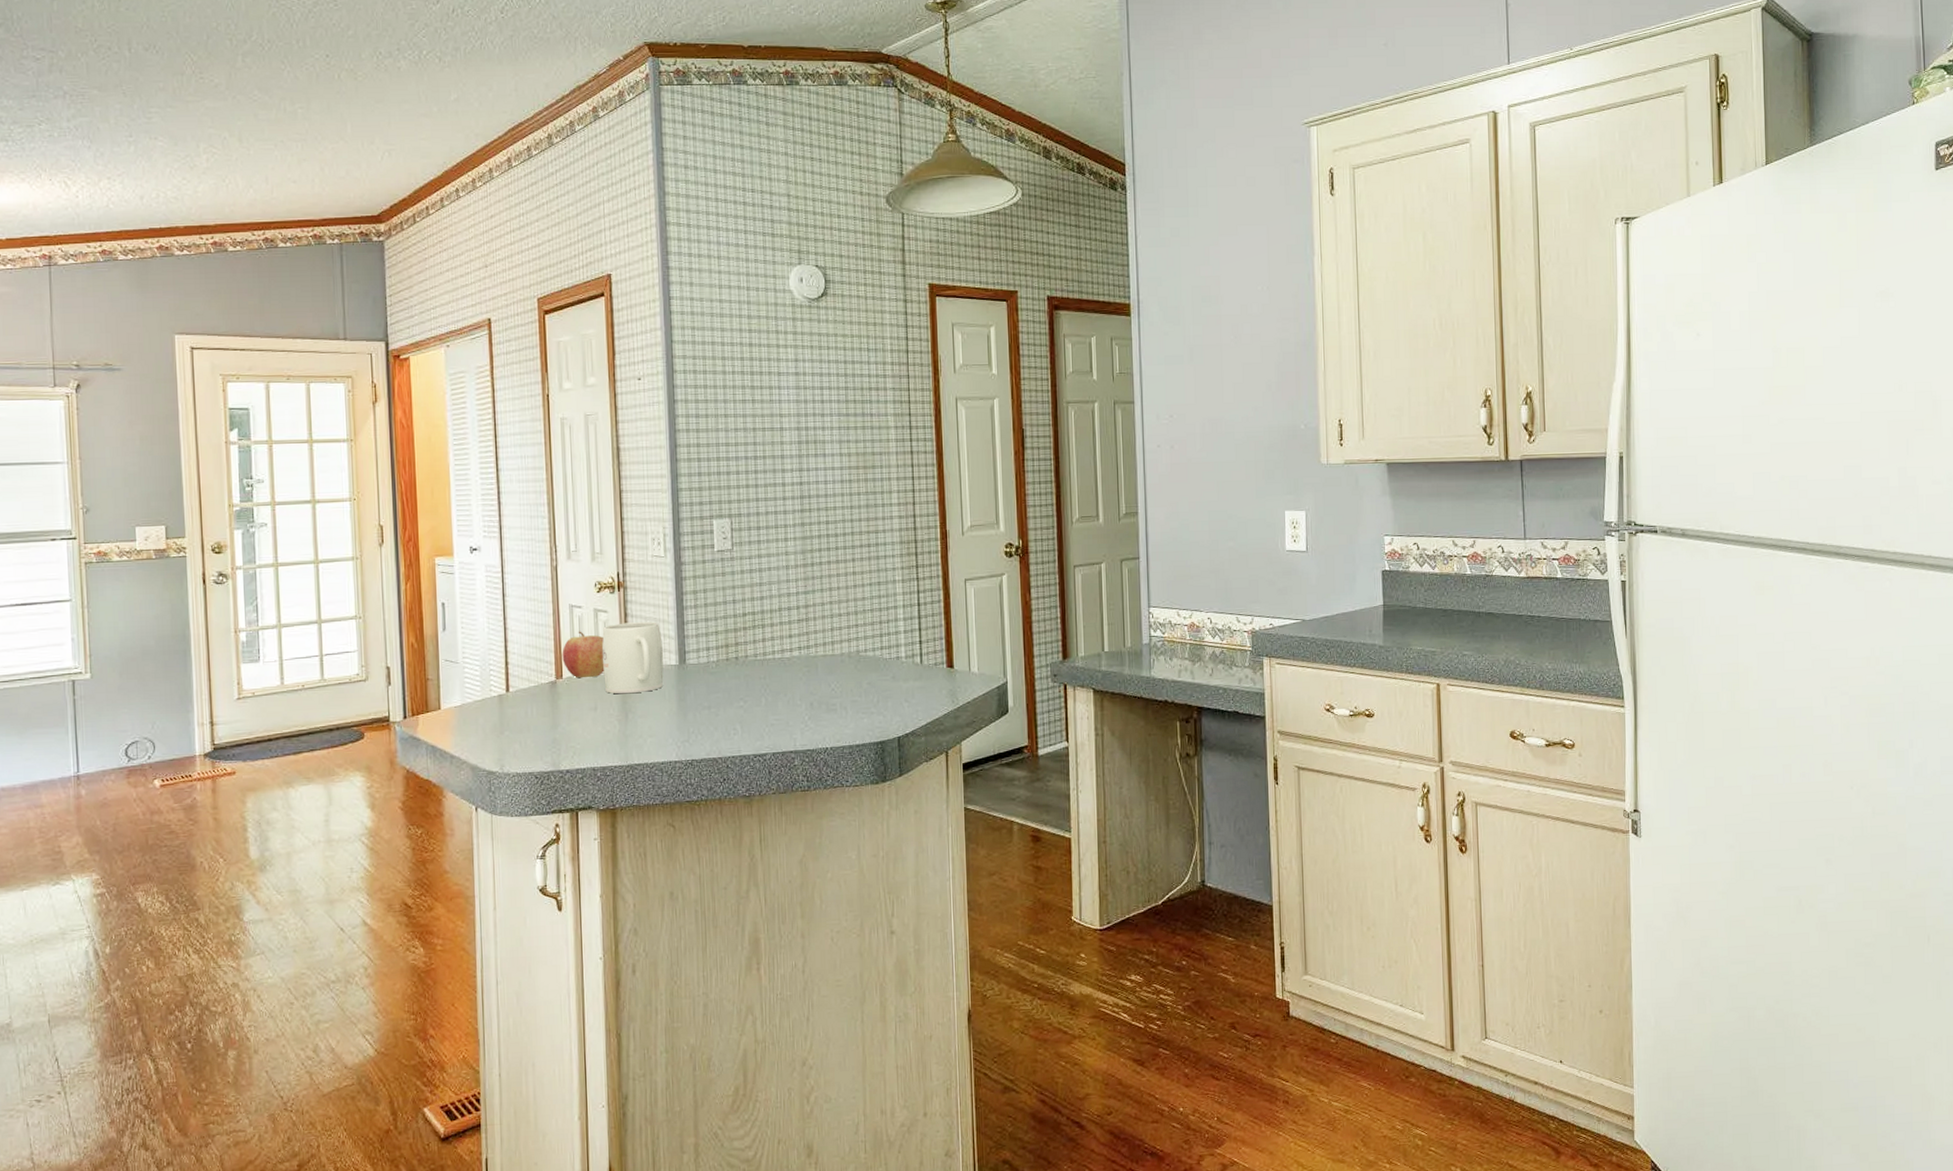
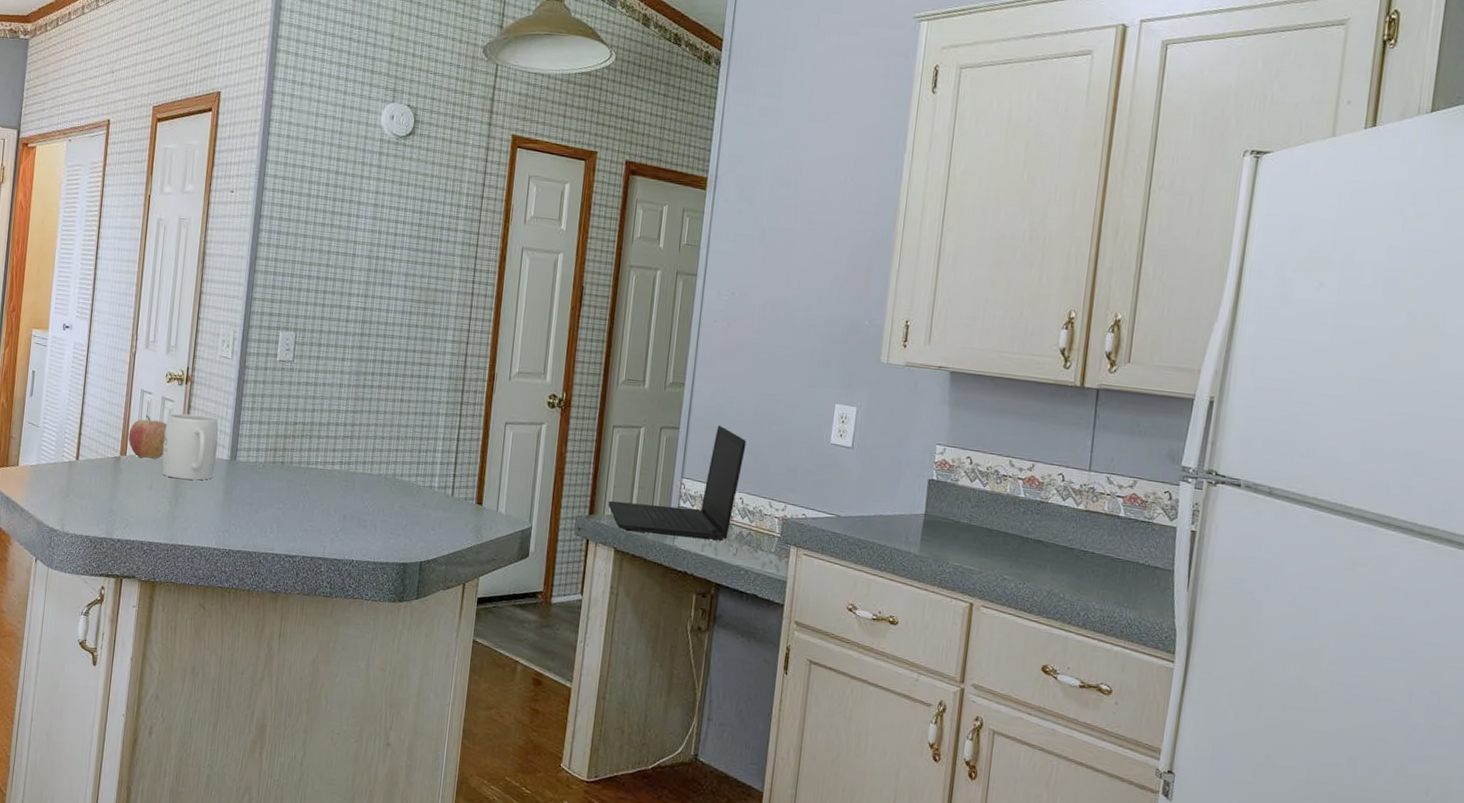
laptop: none [1080,549,1206,670] -> present [608,426,746,541]

